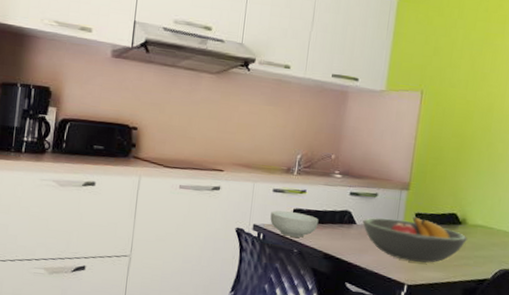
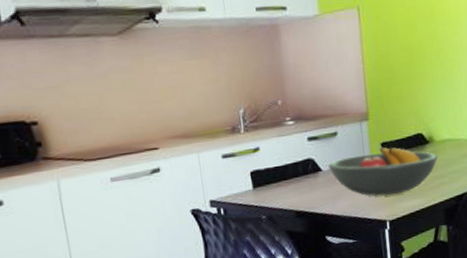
cereal bowl: present [270,210,319,238] -> none [226,174,282,204]

